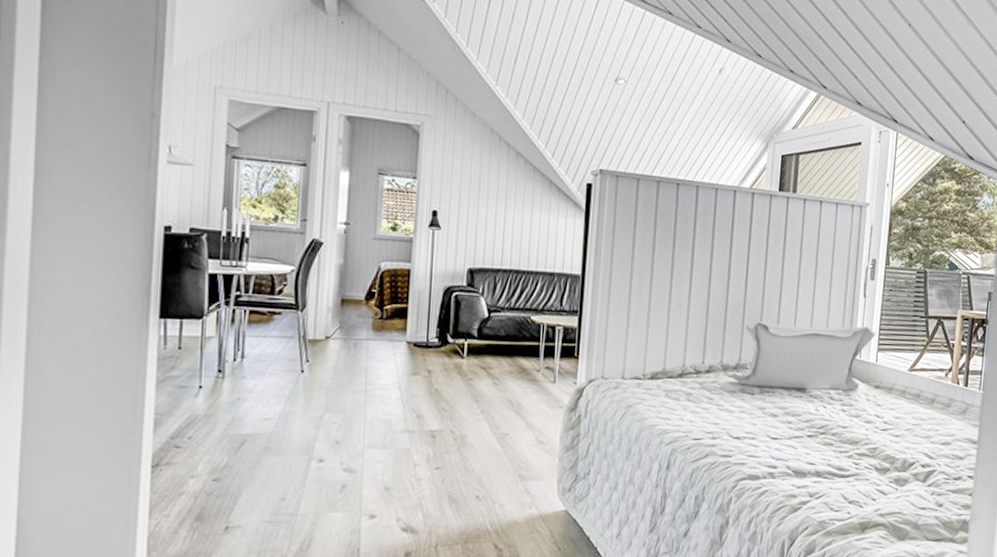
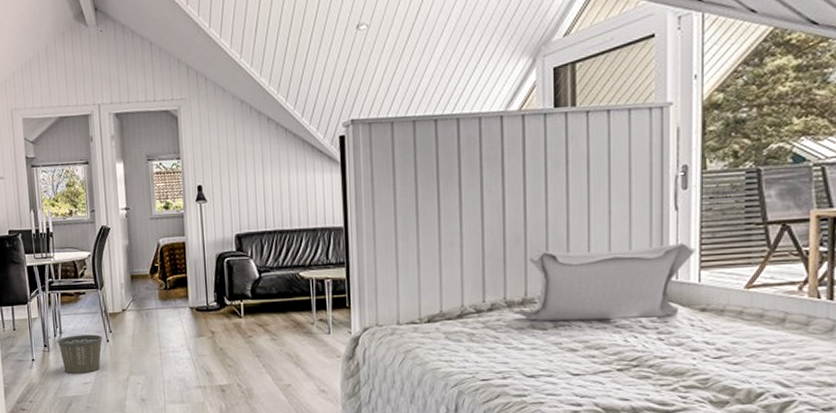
basket: none [236,361,296,408] -> present [57,334,102,374]

